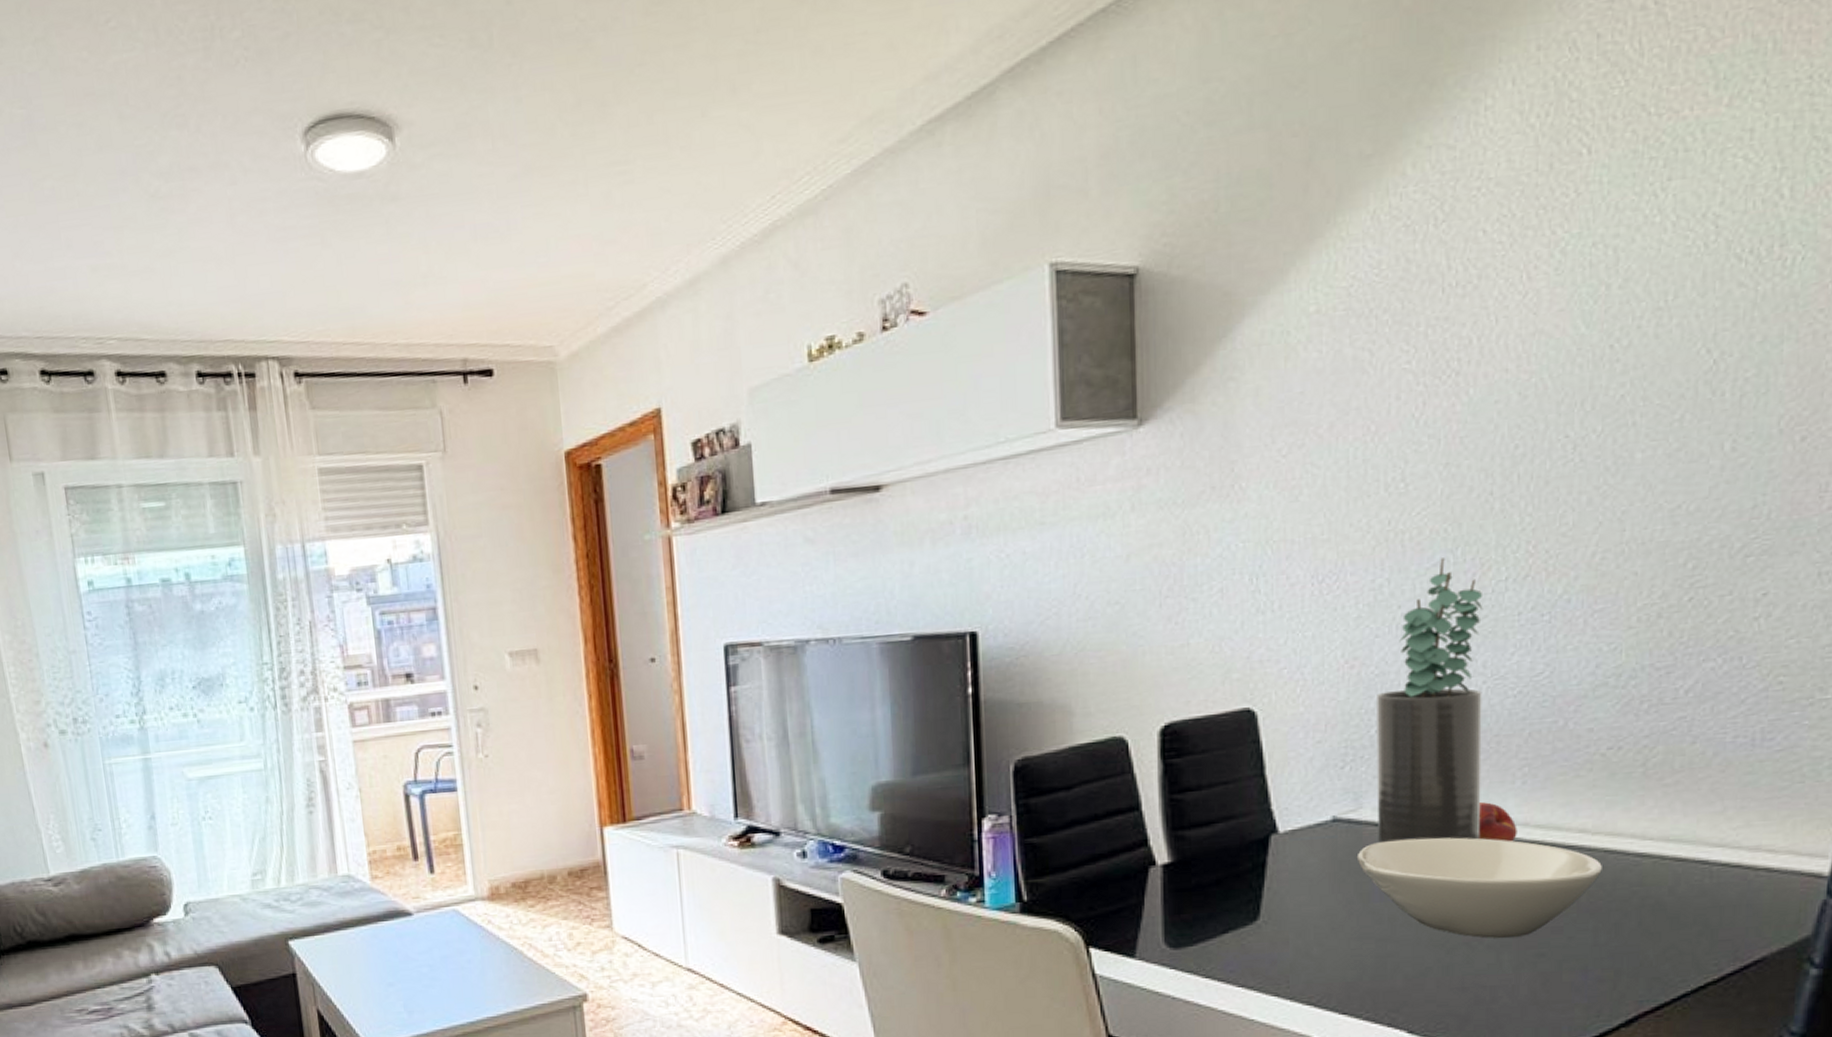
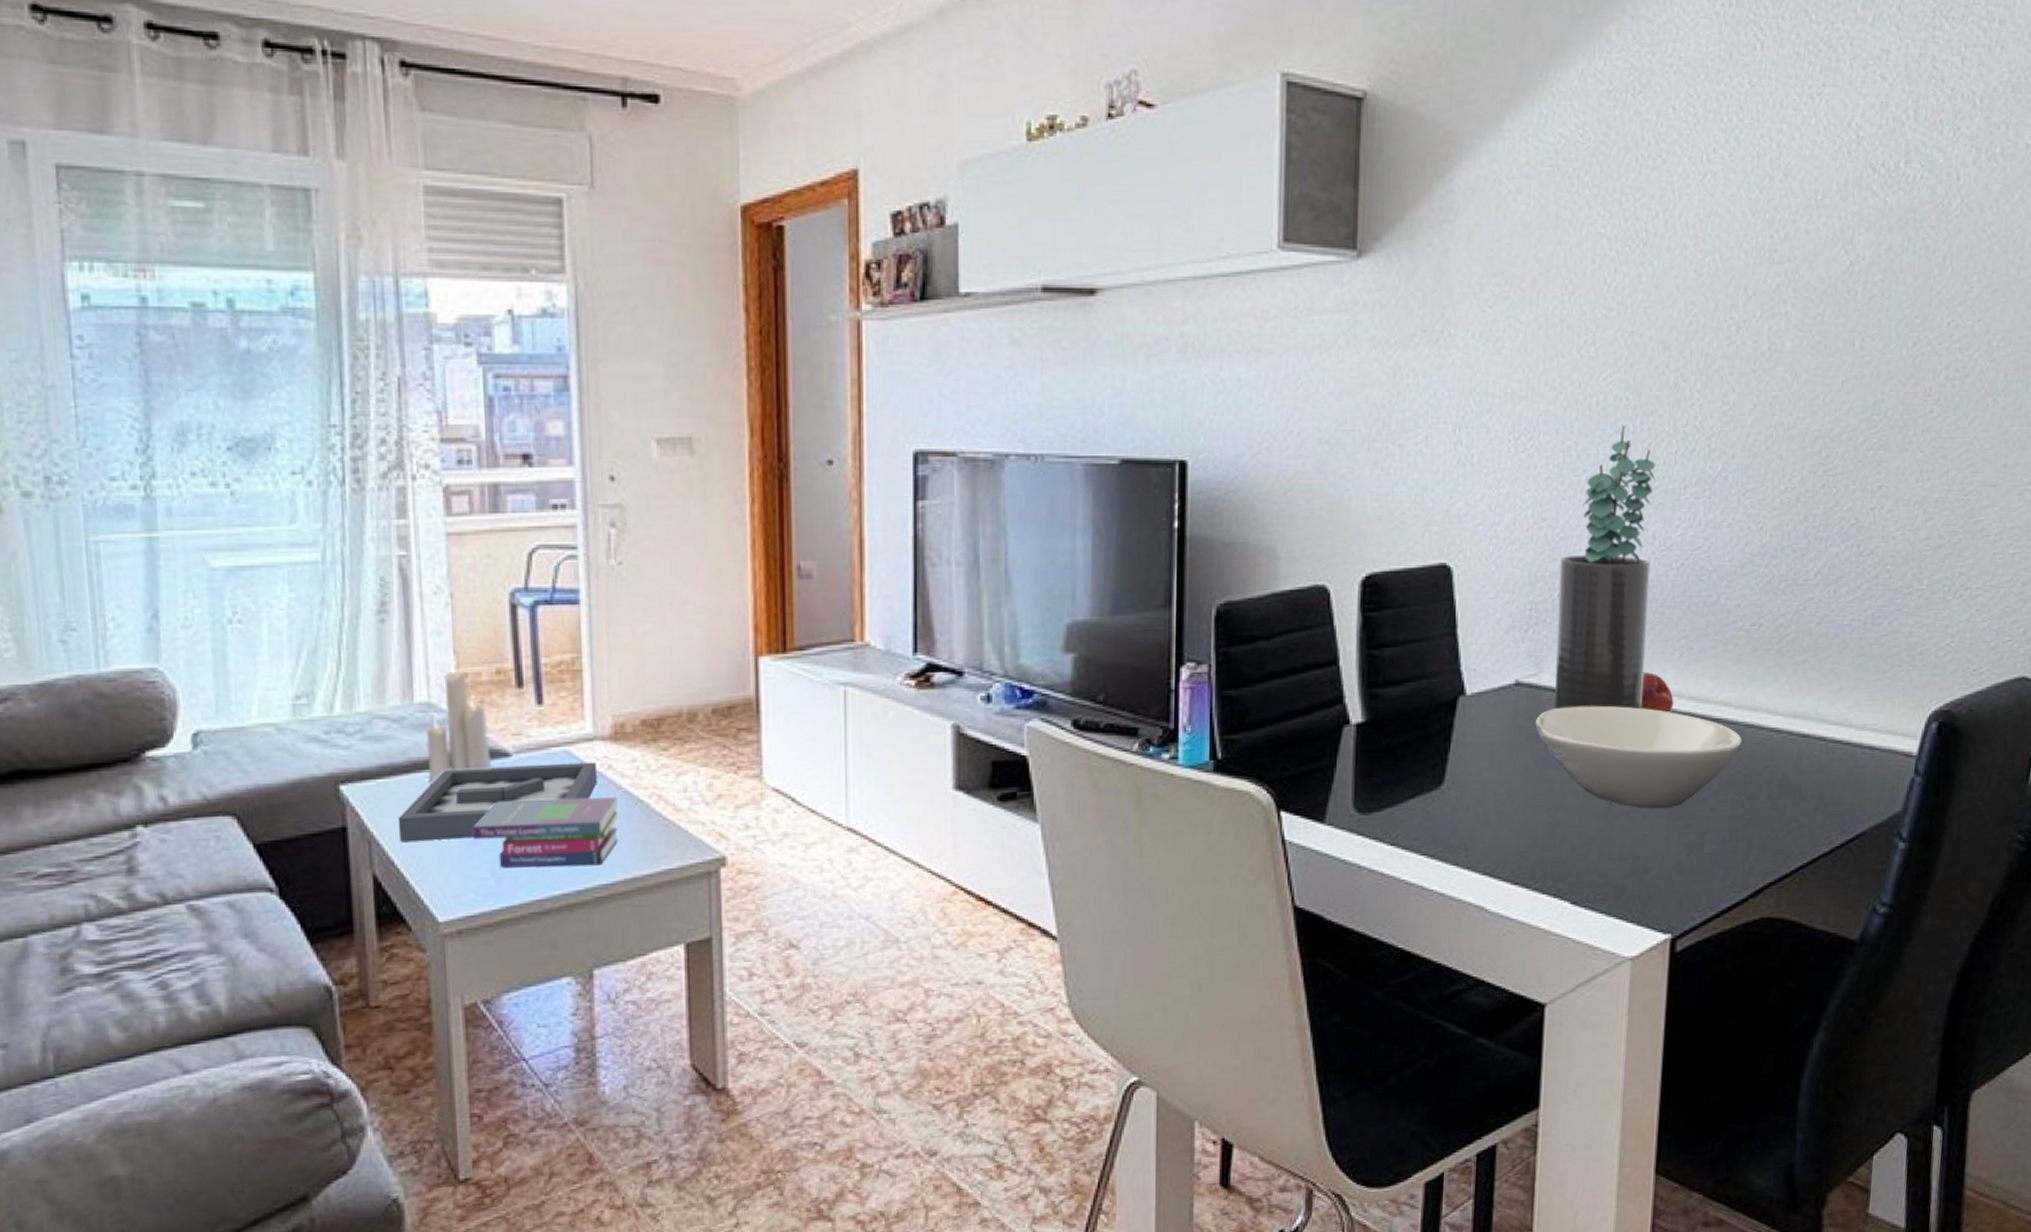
decorative tray: none [332,918,481,984] -> present [397,762,598,841]
candle: none [348,842,400,940] -> present [426,661,493,786]
books: none [388,946,500,1004] -> present [473,797,618,868]

